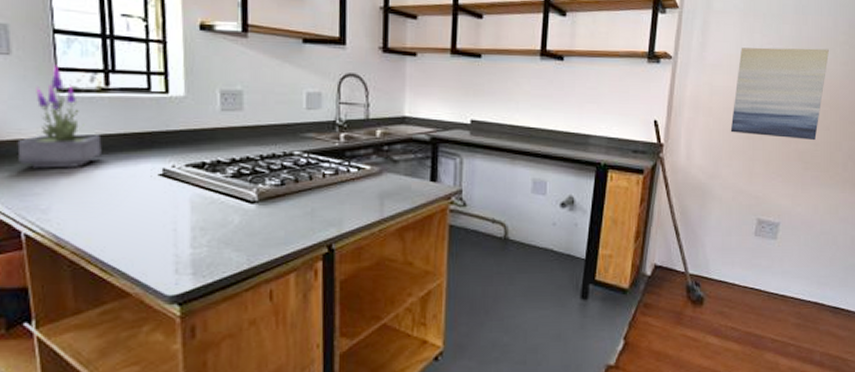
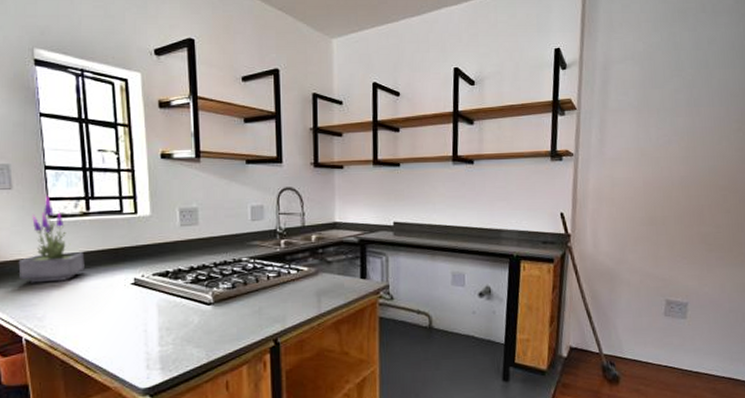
wall art: present [730,47,829,141] -> none [633,137,724,224]

